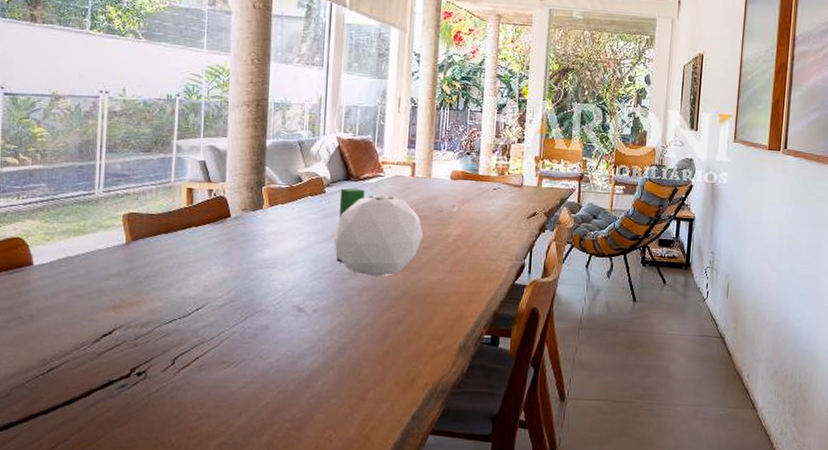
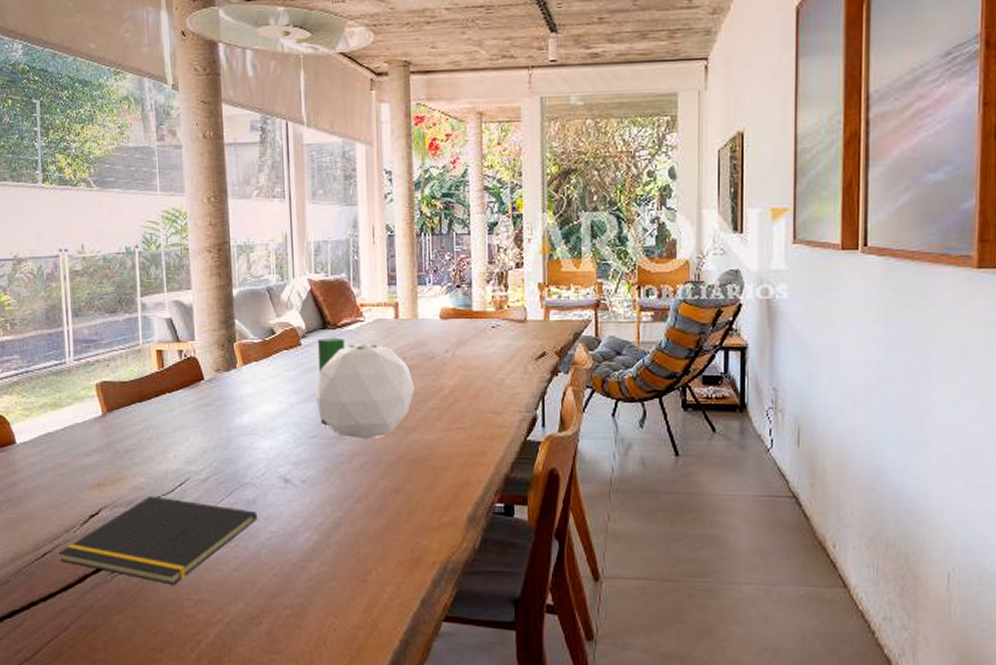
notepad: none [65,318,269,400] -> present [58,496,258,585]

